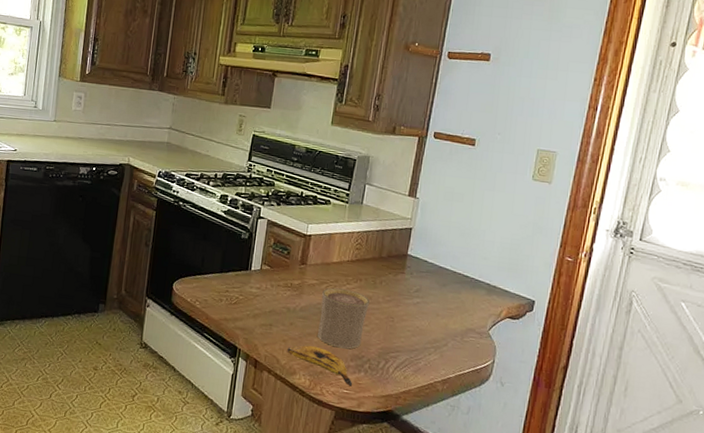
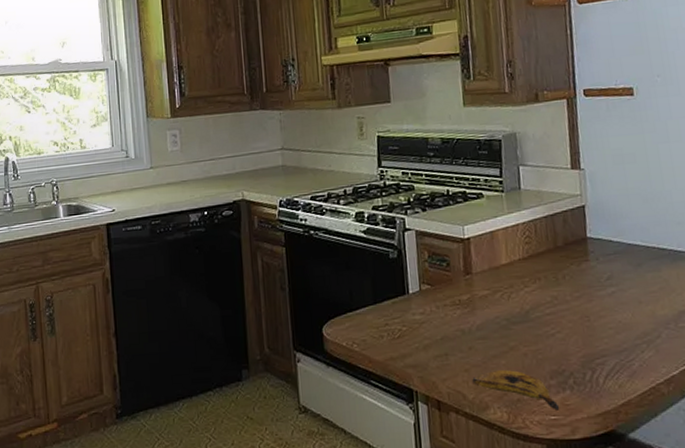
cup: present [318,288,370,349] -> none [498,293,558,366]

